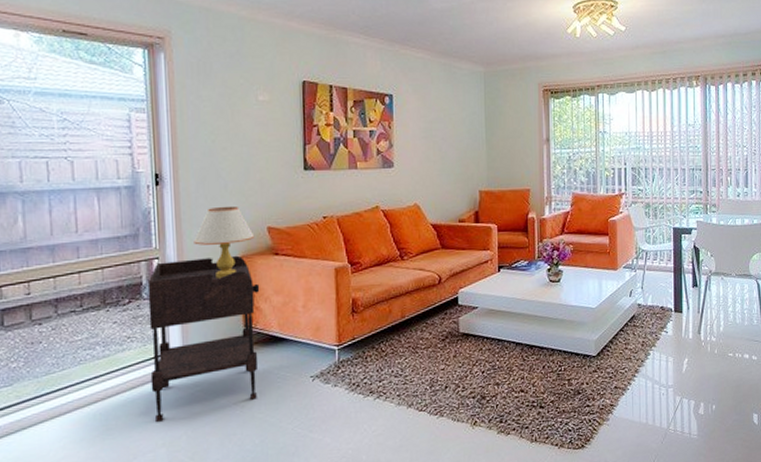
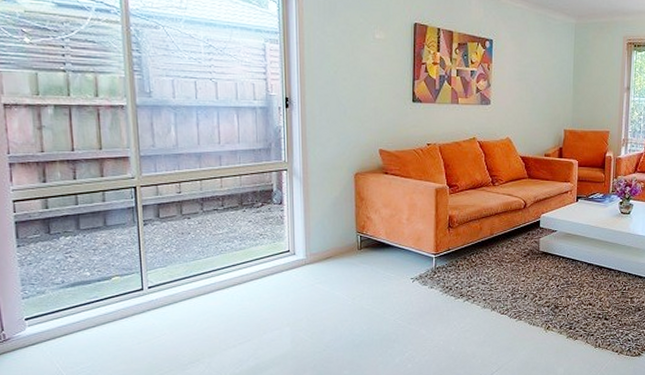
side table: present [147,255,260,423] -> none [277,172,371,306]
table lamp: present [194,206,255,280] -> none [317,129,368,192]

